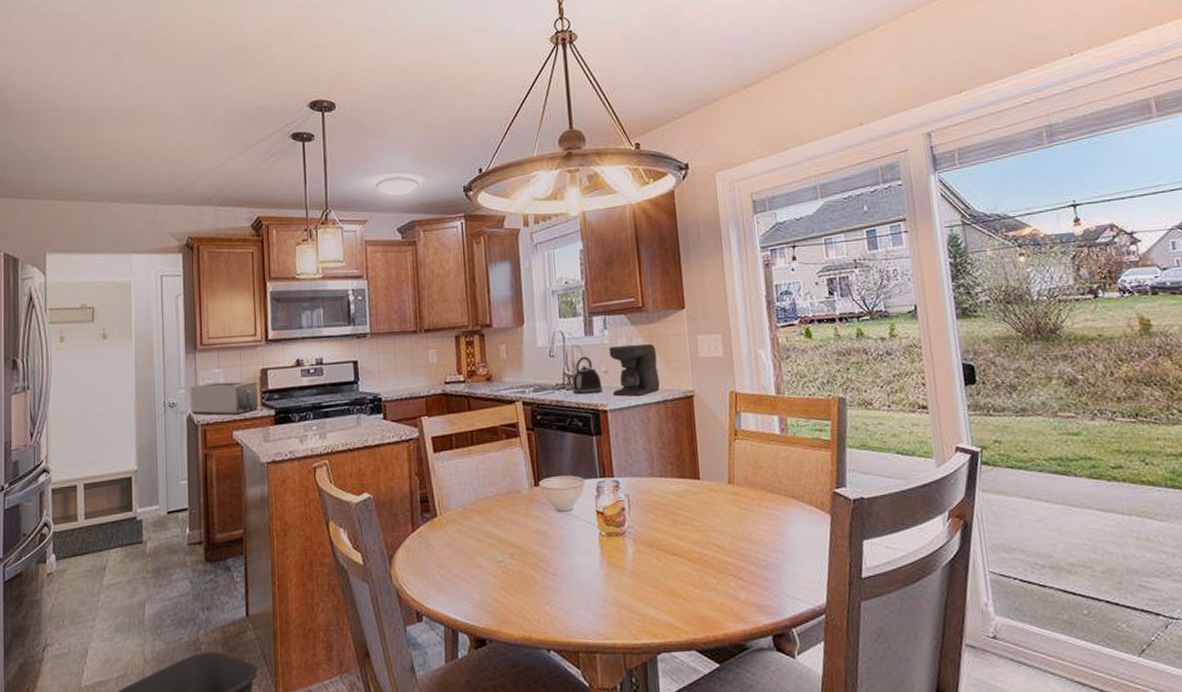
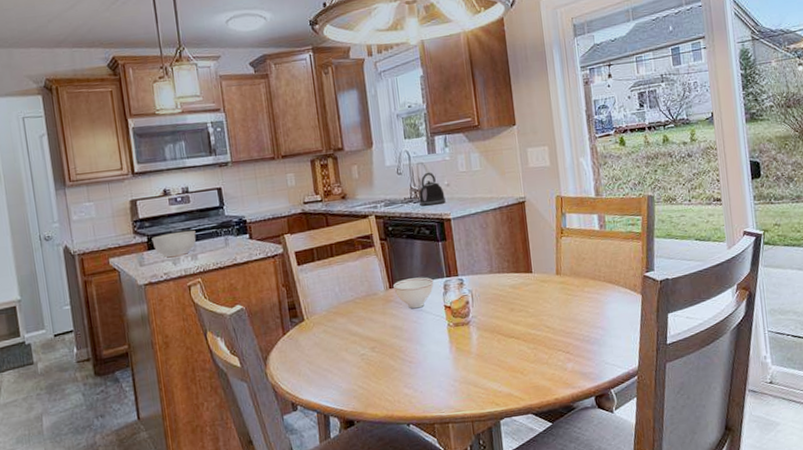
toaster: present [190,381,259,416] -> none [63,212,132,246]
bowl: none [279,405,327,435] -> present [151,230,197,258]
coffee maker: present [609,344,660,397] -> none [450,158,496,206]

